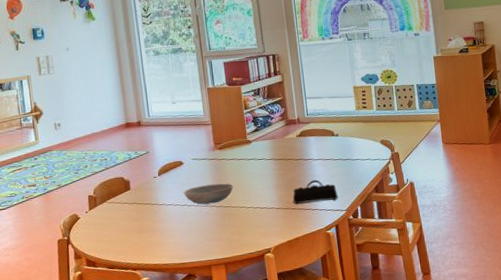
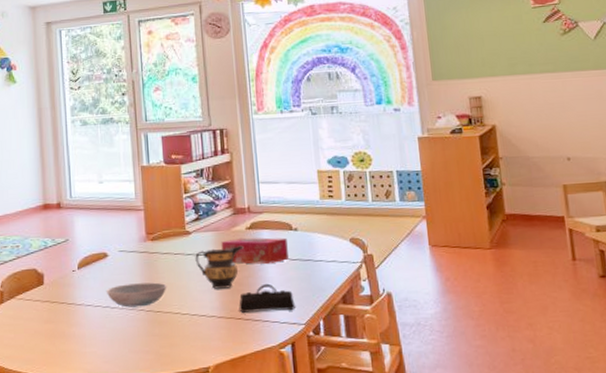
pitcher: none [256,150,295,186] -> present [195,245,244,289]
tissue box: none [277,142,332,165] -> present [221,237,289,265]

